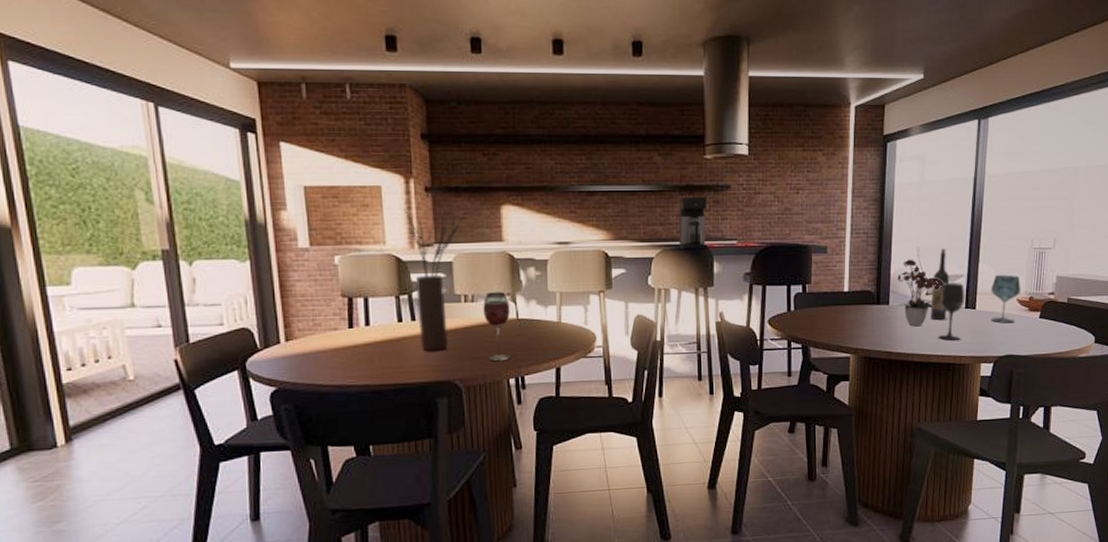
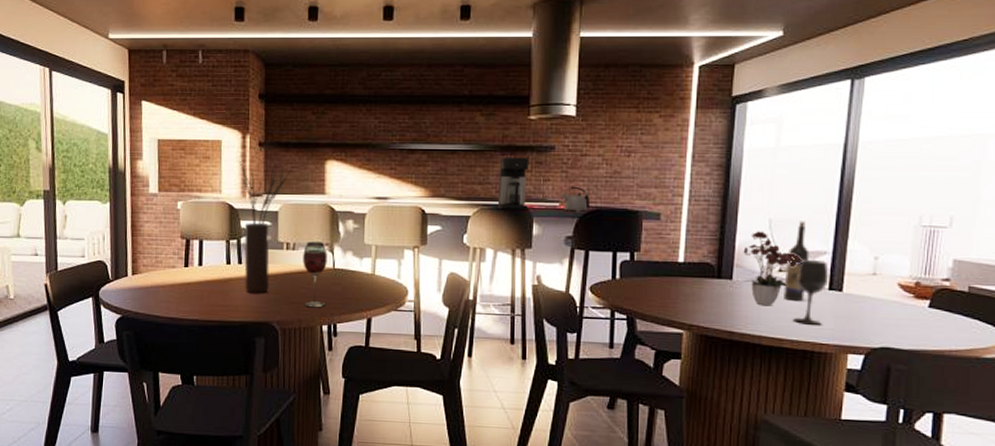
kettle: none [739,224,764,249] -> present [562,186,590,212]
wine glass: present [990,274,1021,323] -> none [862,253,904,311]

